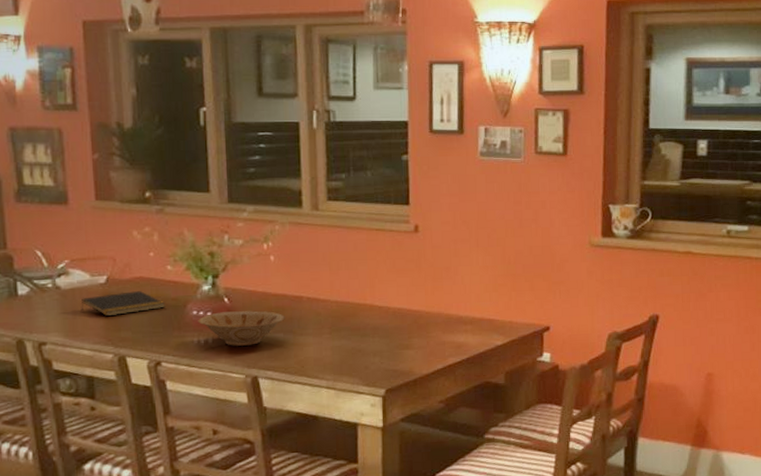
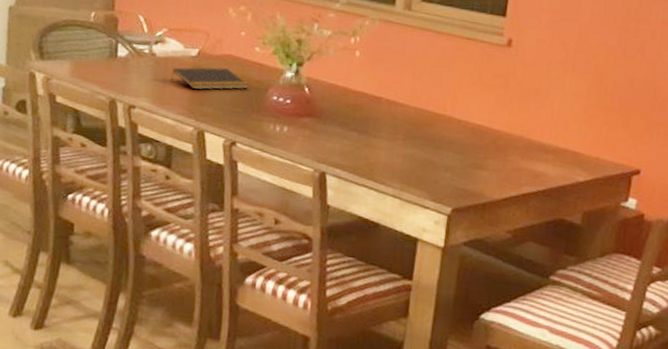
bowl: present [198,310,286,346] -> none [276,101,363,140]

